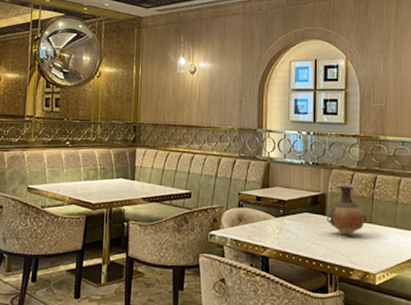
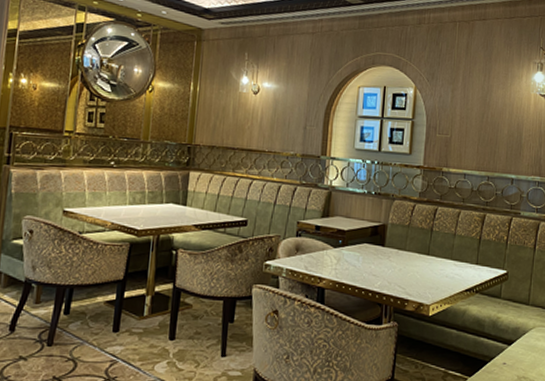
vase: present [326,183,367,236] -> none [385,214,425,267]

